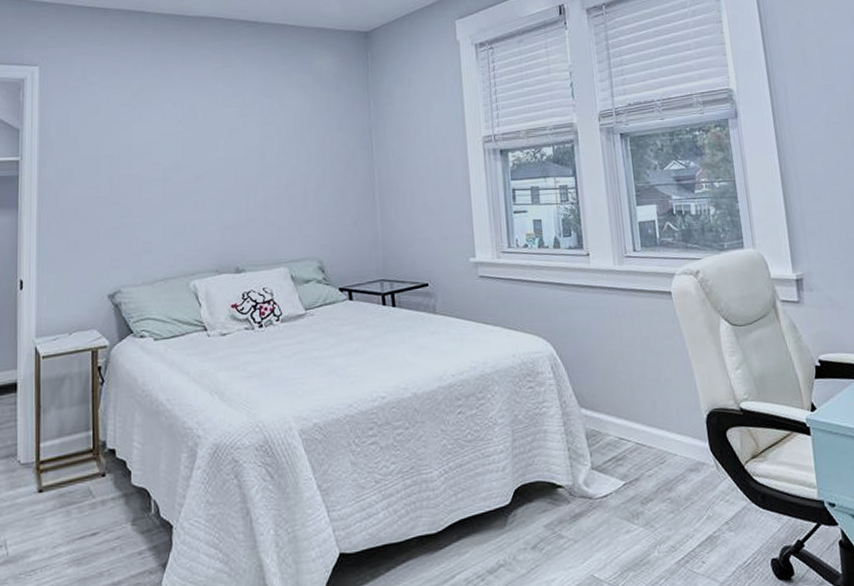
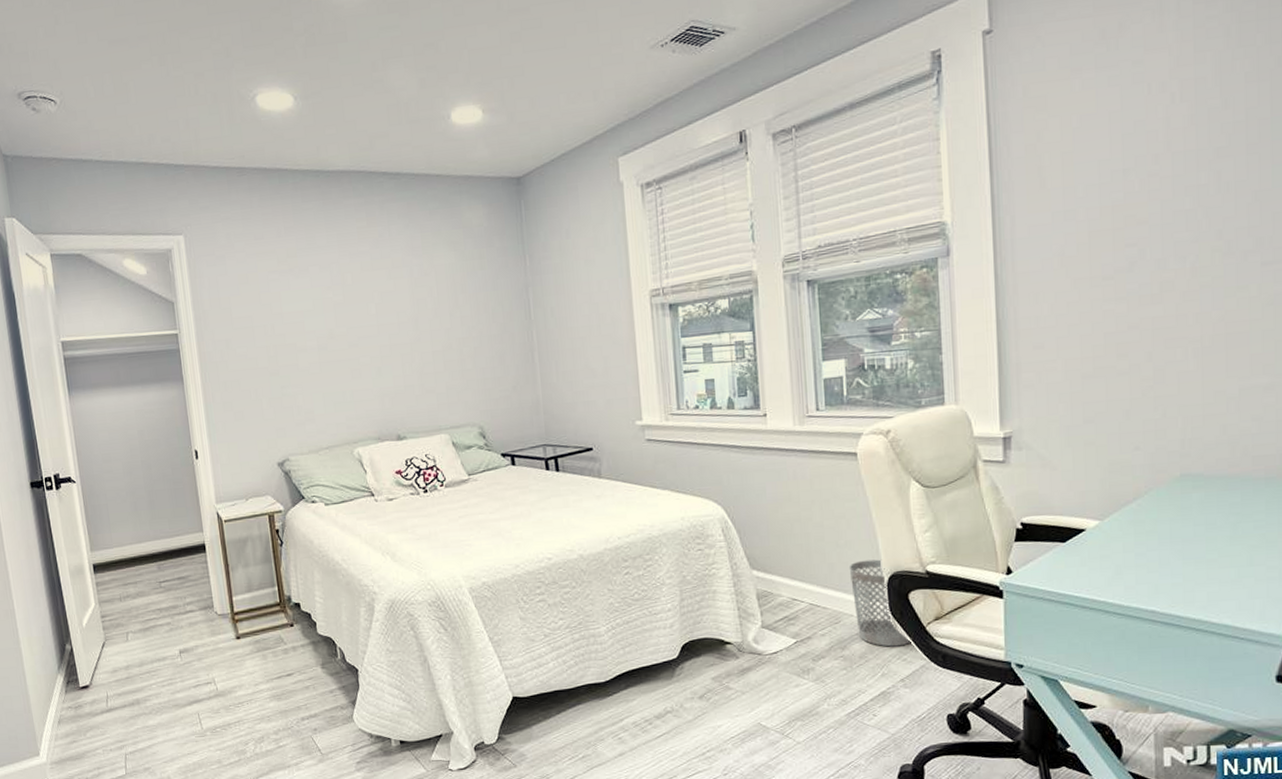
wastebasket: none [670,396,733,488] -> present [849,559,913,647]

